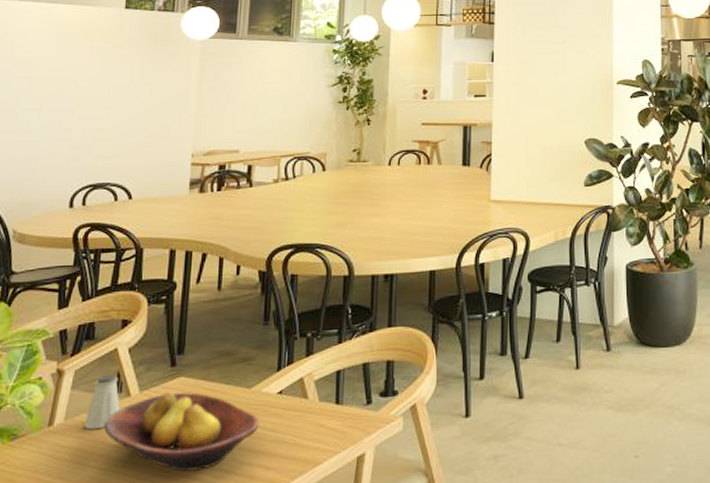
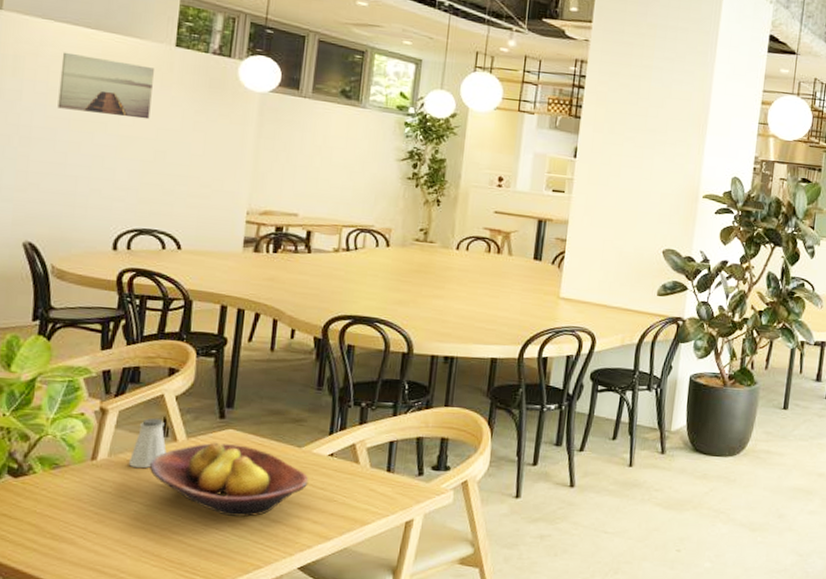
wall art: none [21,27,106,80] -> present [57,52,154,120]

